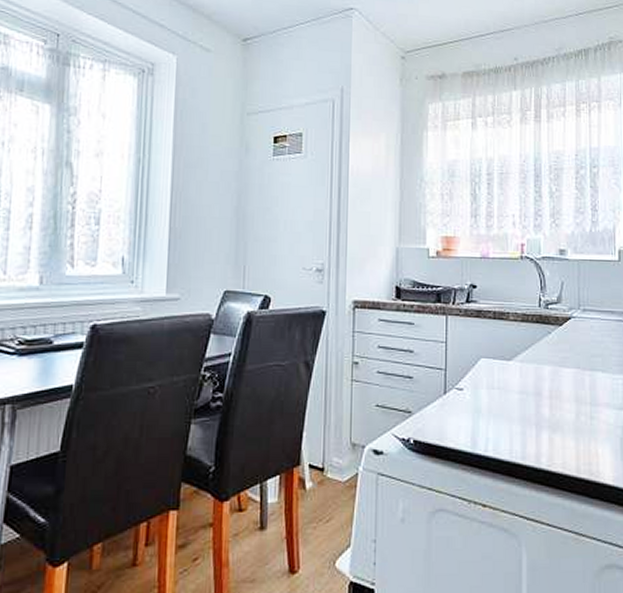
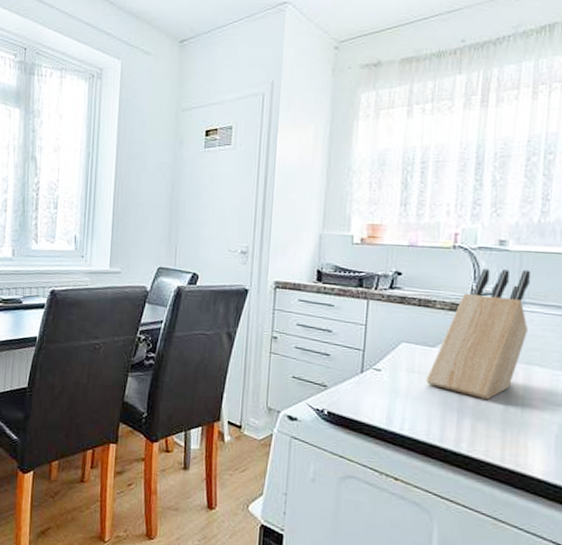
knife block: none [505,277,589,411] -> present [426,268,530,400]

